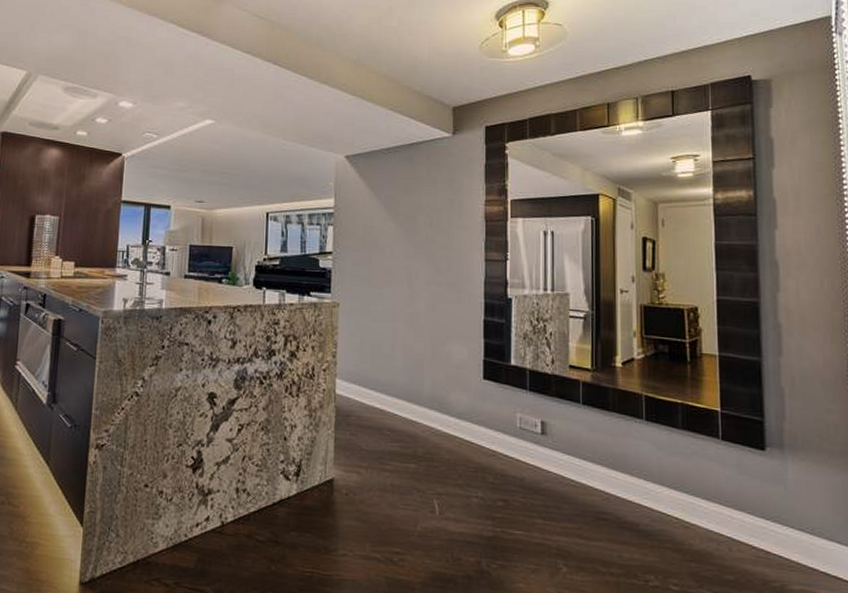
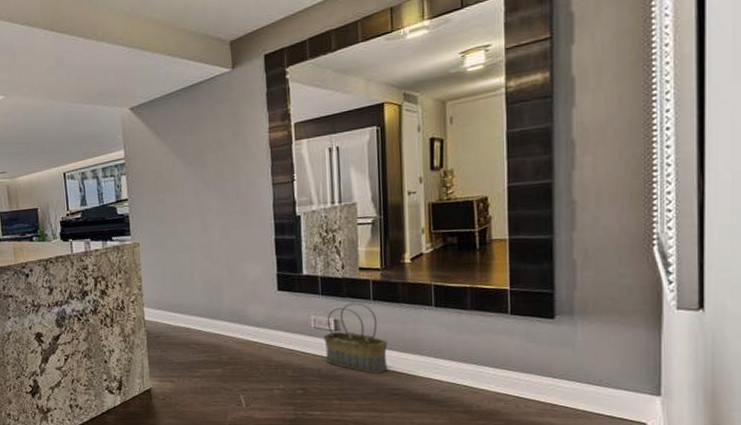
basket: none [529,404,597,492] -> present [324,302,388,374]

